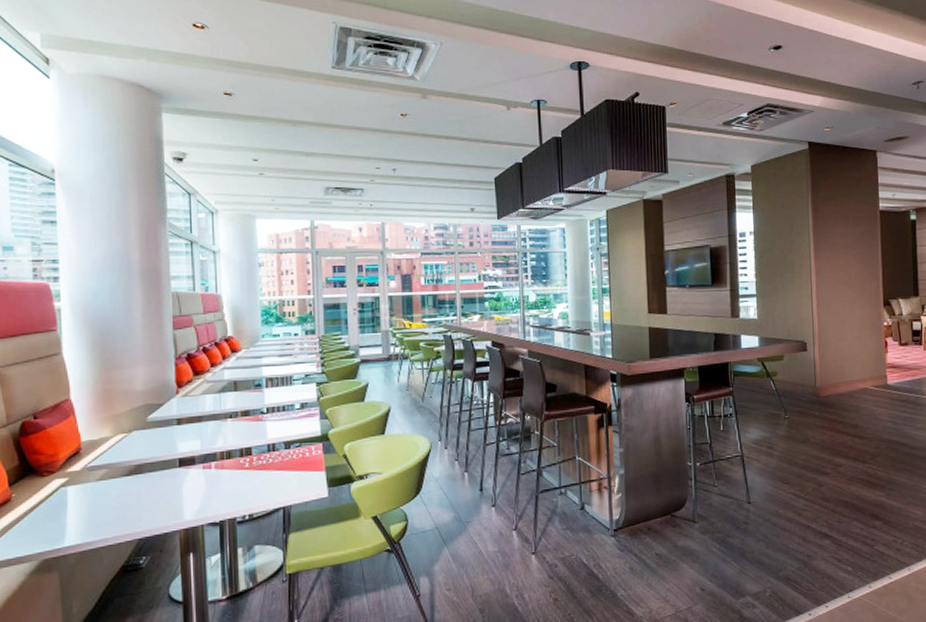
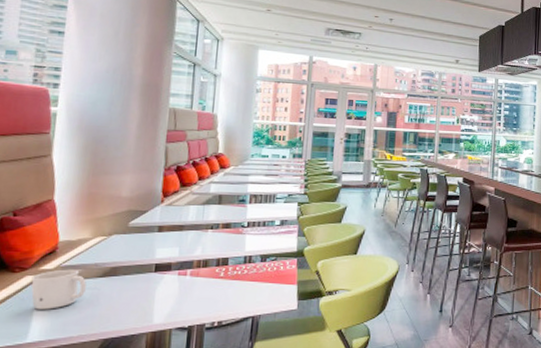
mug: none [60,469,114,513] -> present [31,269,86,310]

